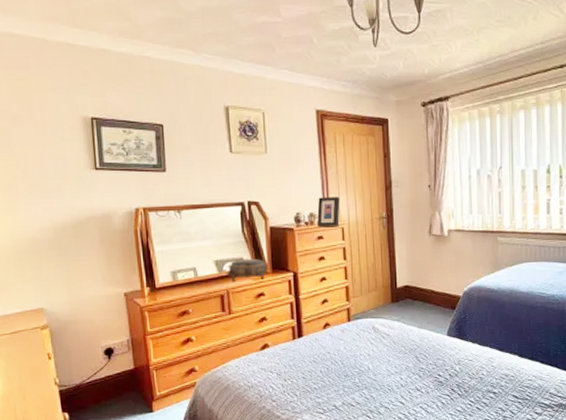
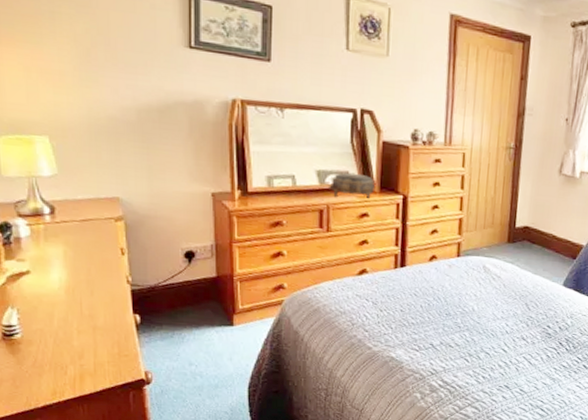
picture frame: present [316,197,340,227] -> none [435,115,465,150]

